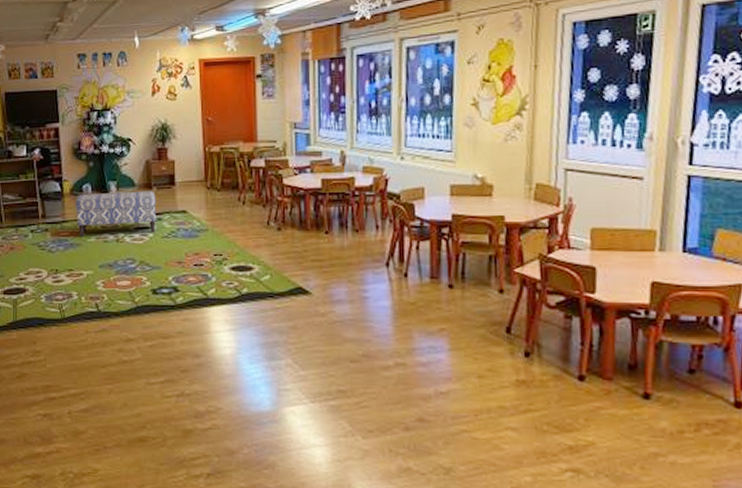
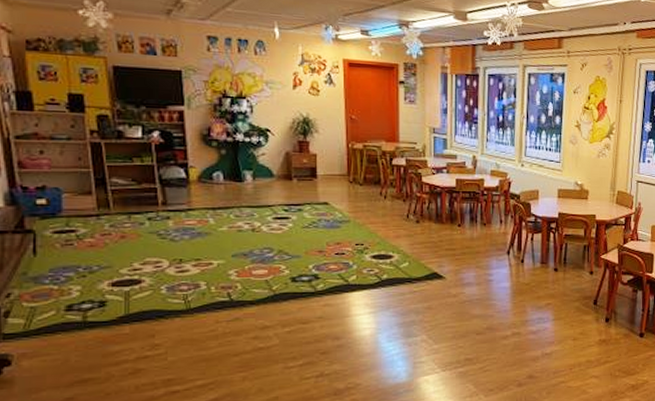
bench: present [75,190,156,237] -> none [203,181,296,225]

